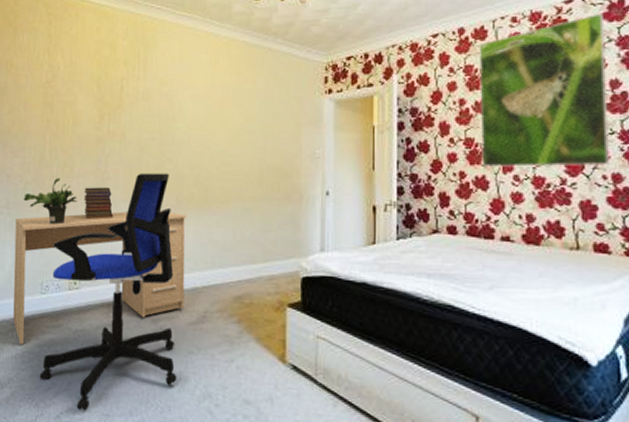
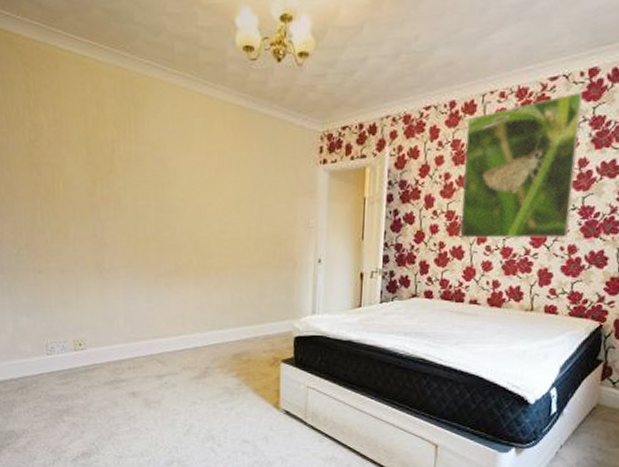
desk: present [13,210,186,345] -> none [12,276,187,401]
potted plant: present [23,178,77,225] -> none [18,244,75,290]
office chair: present [39,173,177,411] -> none [53,239,183,454]
book stack: present [84,187,113,219] -> none [81,253,113,285]

